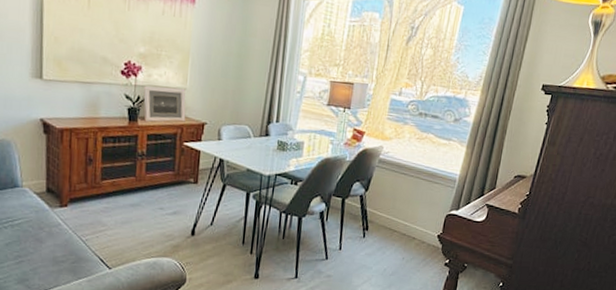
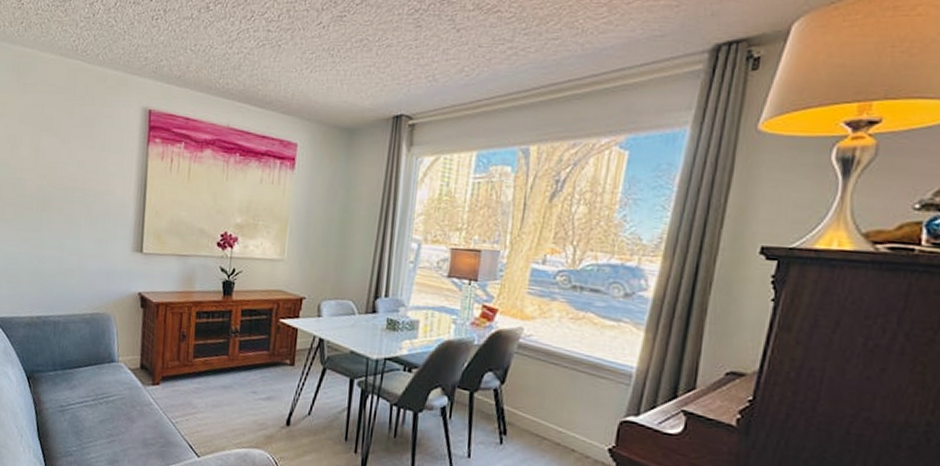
picture frame: present [143,85,186,123] -> none [238,257,283,297]

